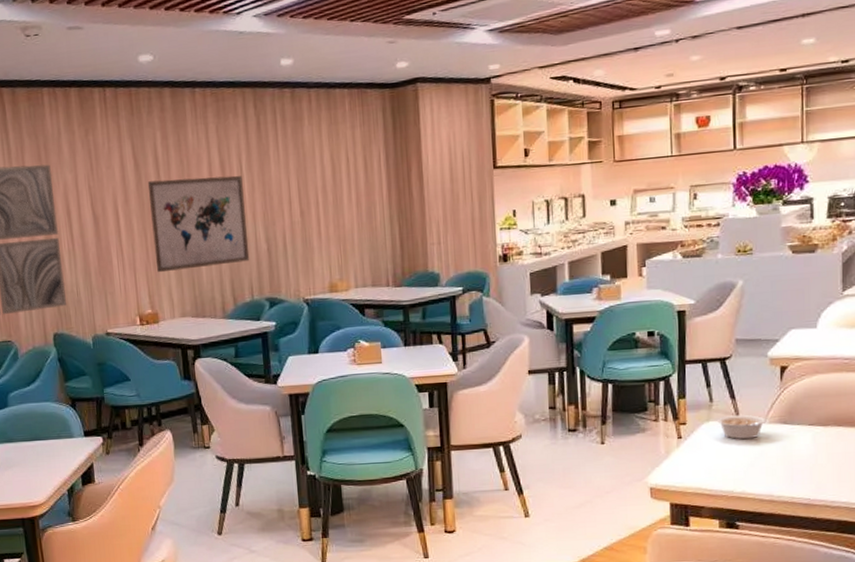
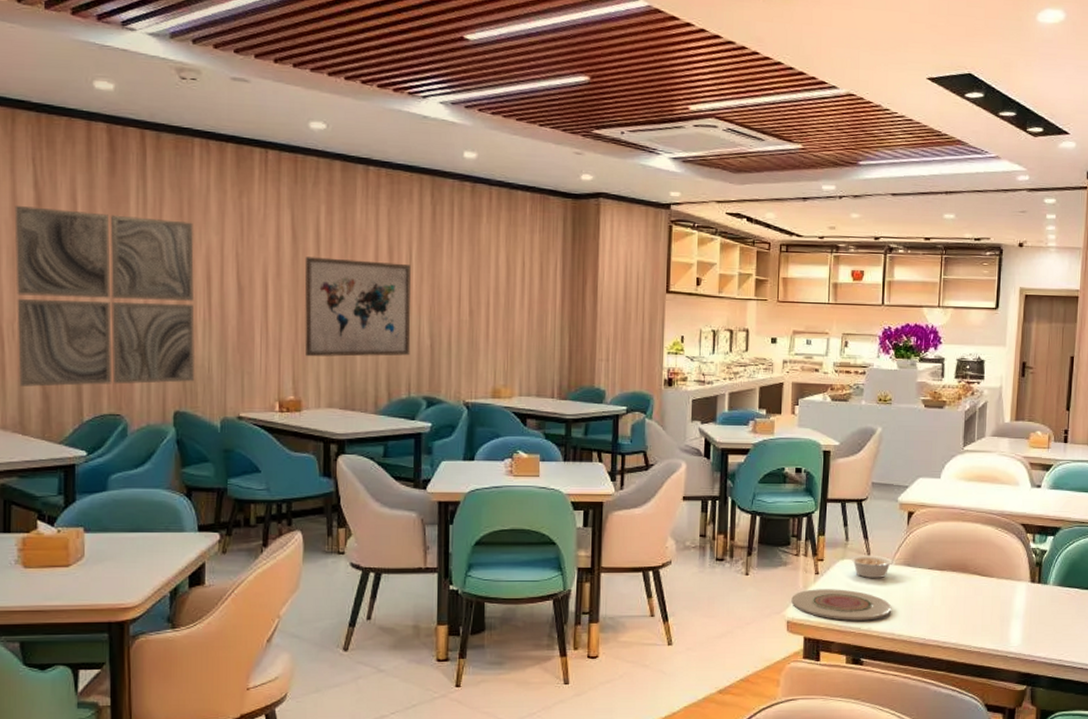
plate: none [653,452,768,485] -> present [791,589,892,621]

